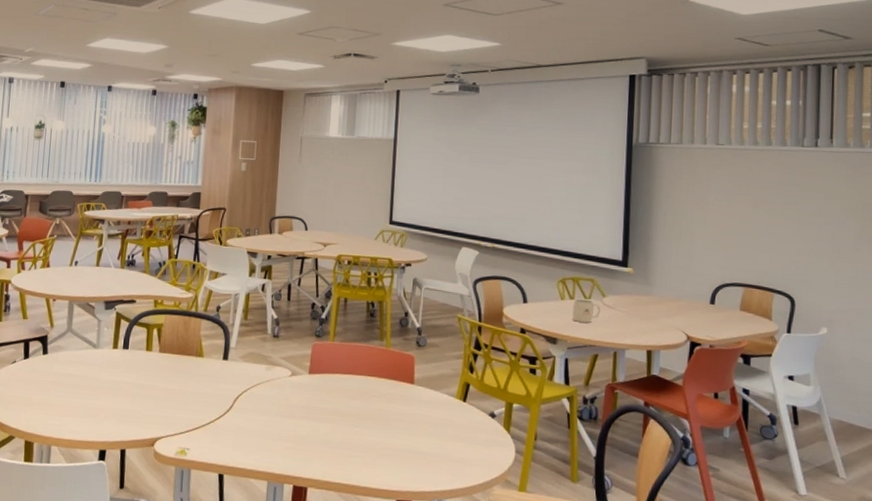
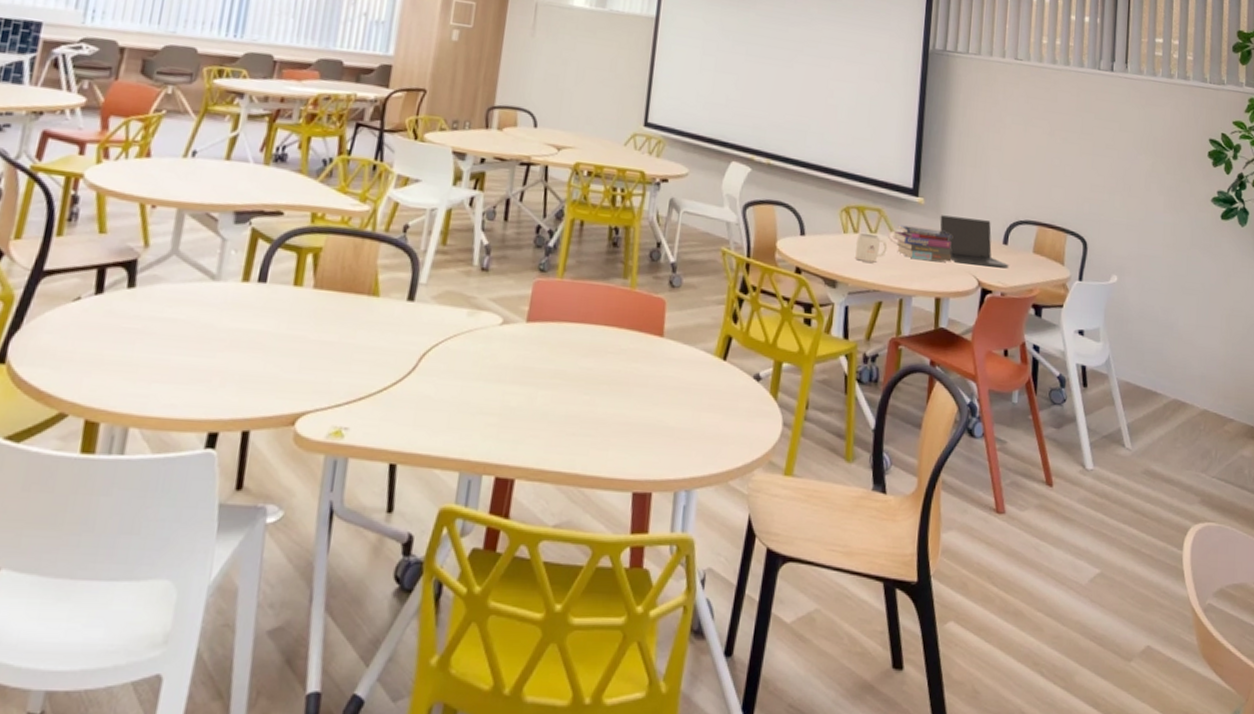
books: none [605,291,661,321] -> present [892,225,952,262]
laptop: none [648,282,717,325] -> present [939,215,1009,269]

